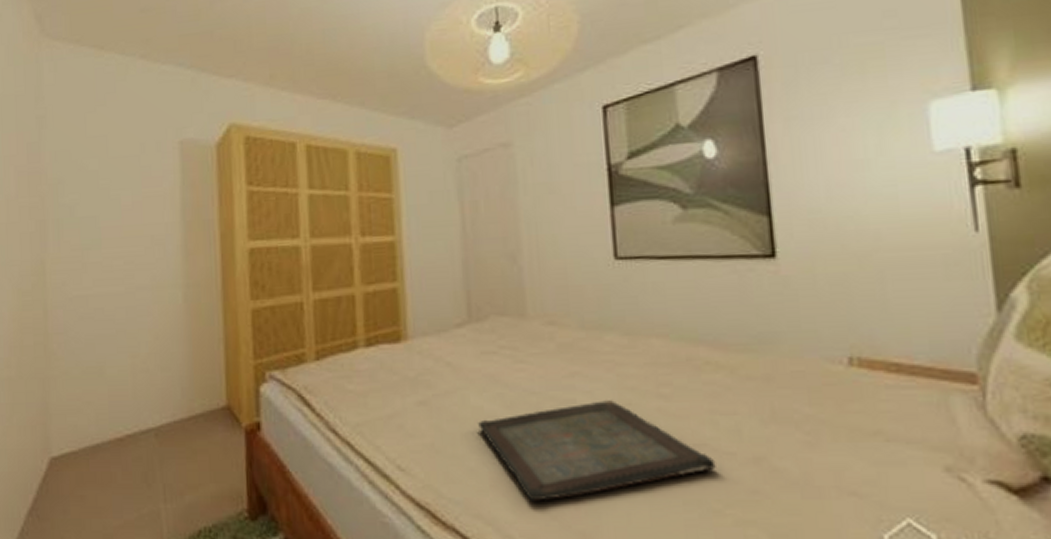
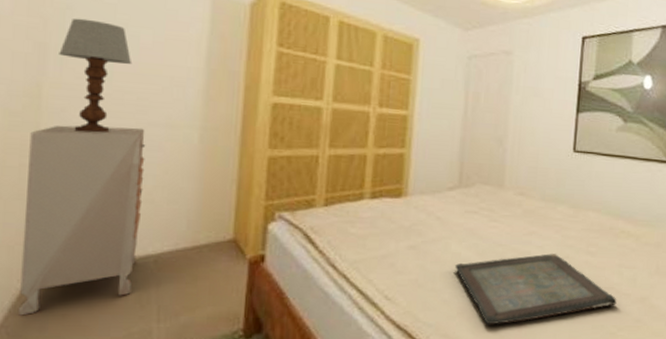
dresser: none [40,293,139,498] -> present [19,125,146,316]
table lamp: none [56,190,117,304] -> present [59,18,133,133]

